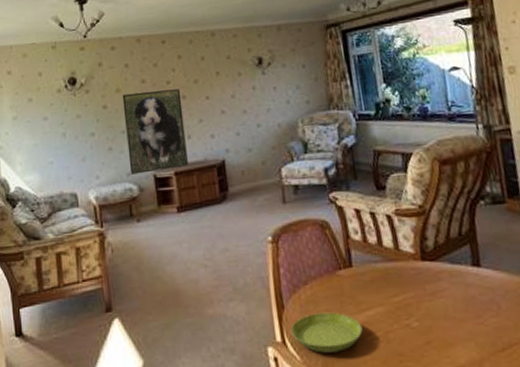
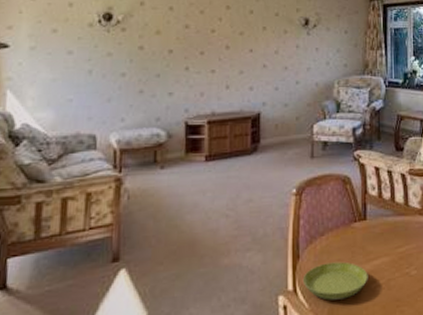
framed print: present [122,89,188,175] -> none [160,37,225,120]

